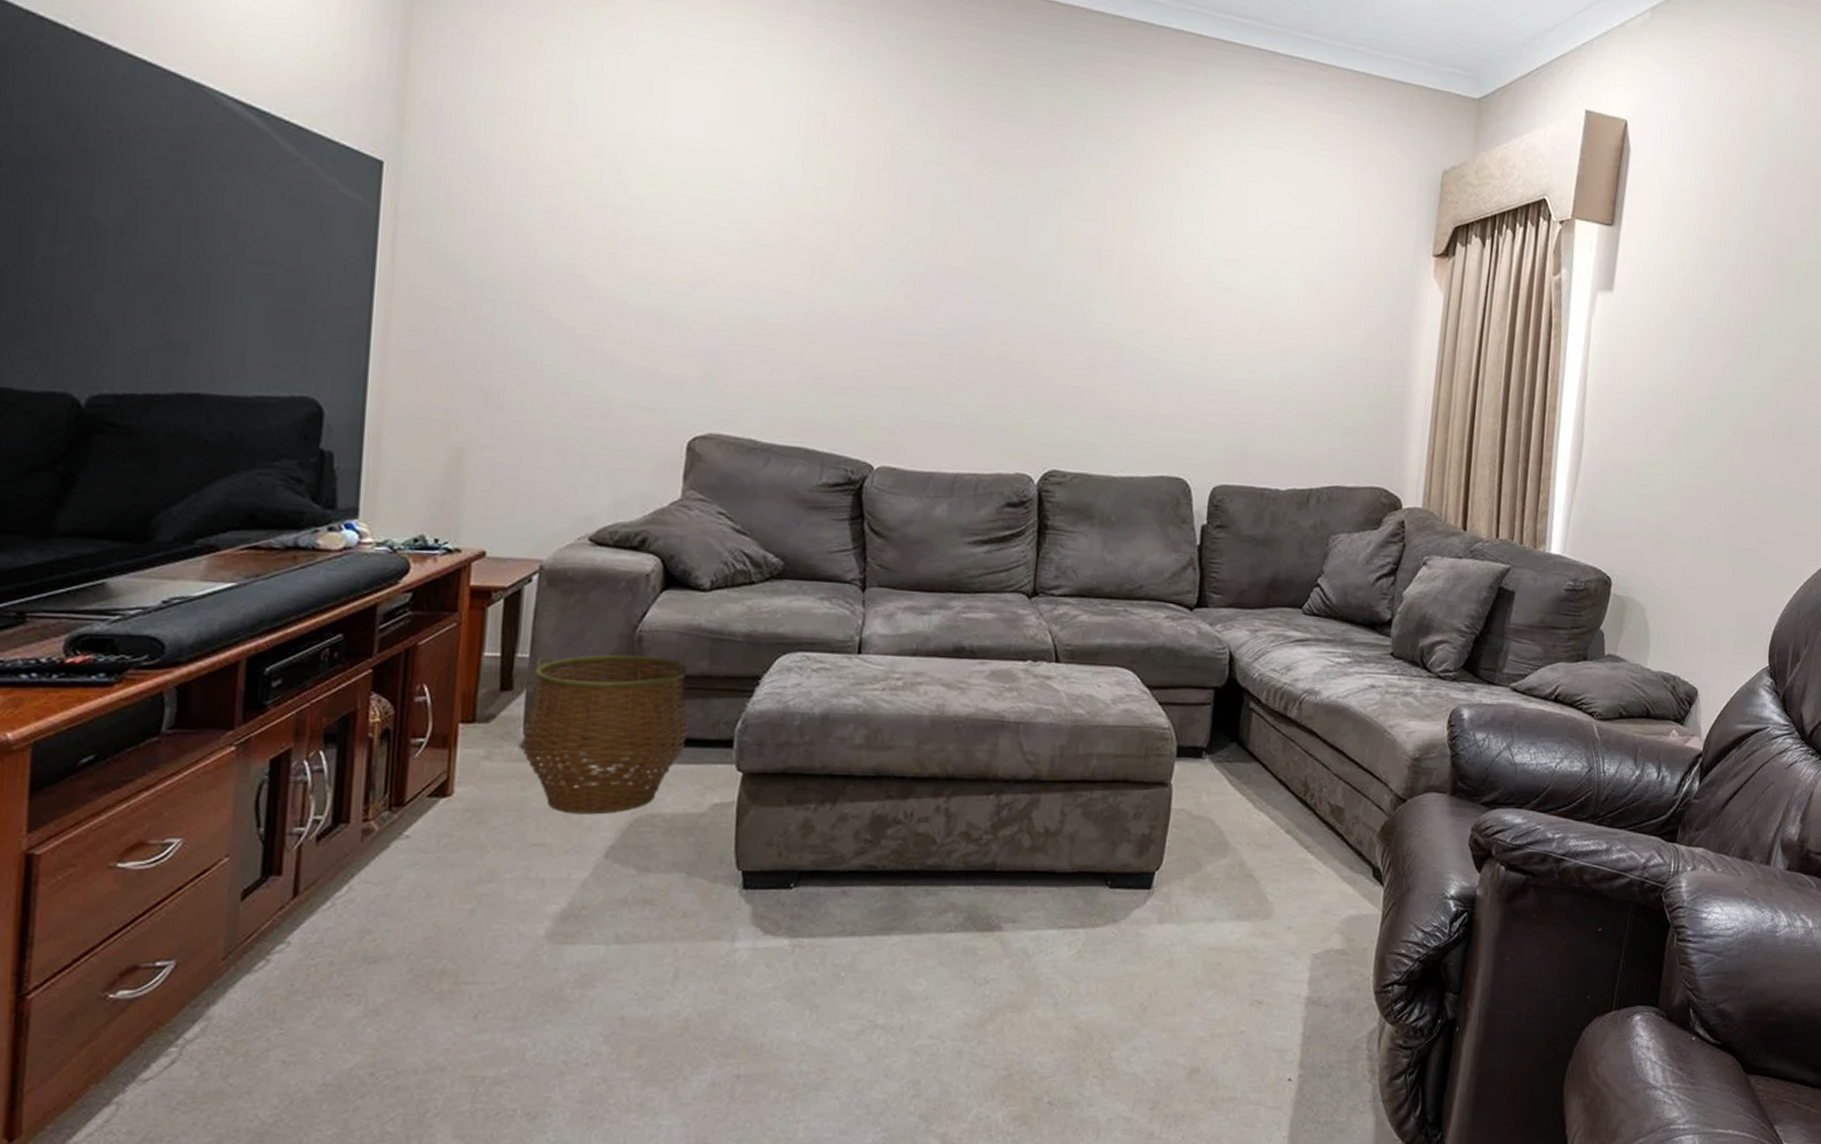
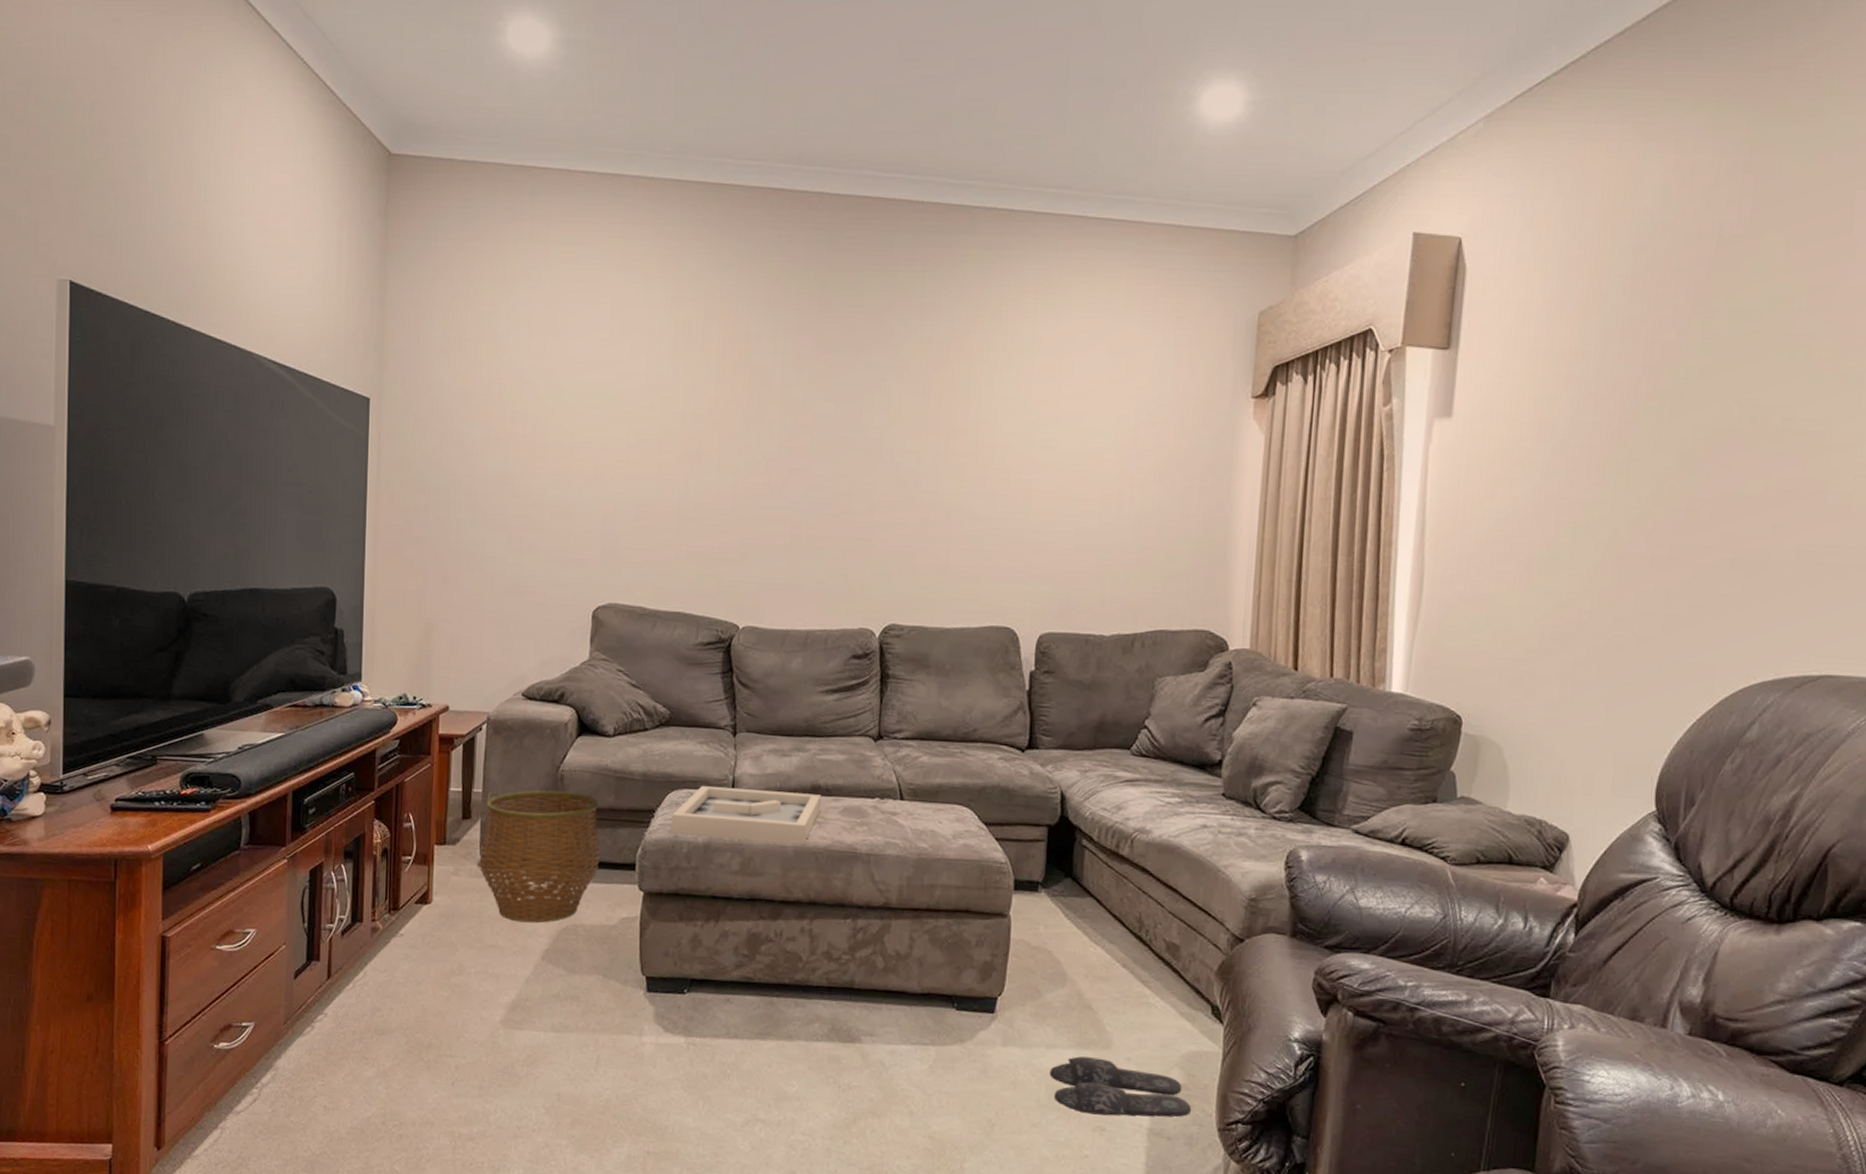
decorative tray: none [780,647,966,714] -> present [671,785,822,845]
slippers: none [1207,928,1349,988] -> present [1049,1056,1191,1117]

